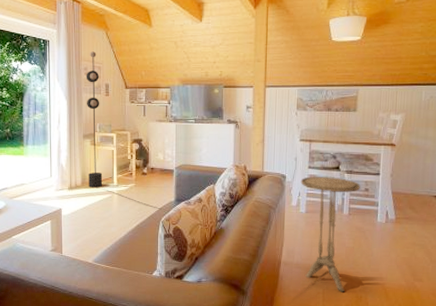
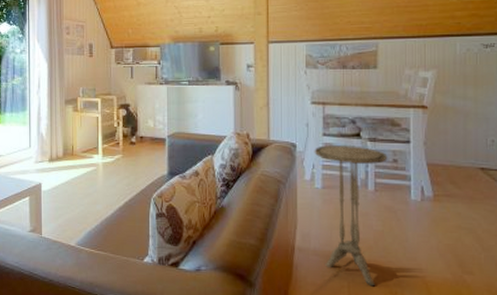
floor lamp: present [86,51,162,210] -> none [67,9,153,185]

